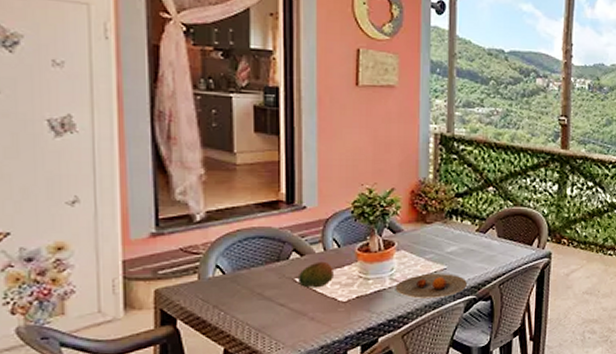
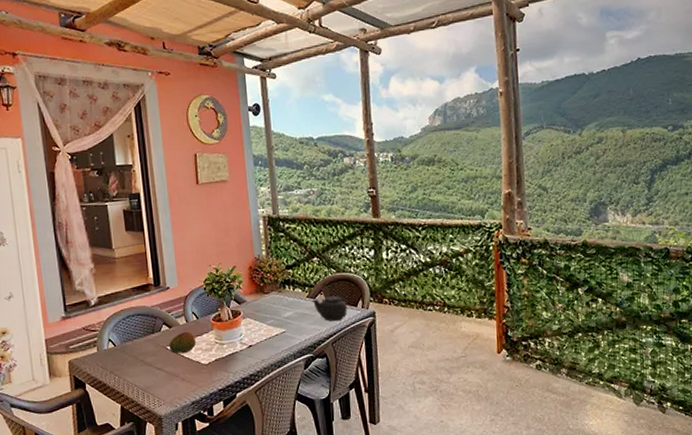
plate: present [395,274,467,299] -> none [245,336,304,359]
teapot: none [481,231,522,260] -> present [311,295,348,321]

